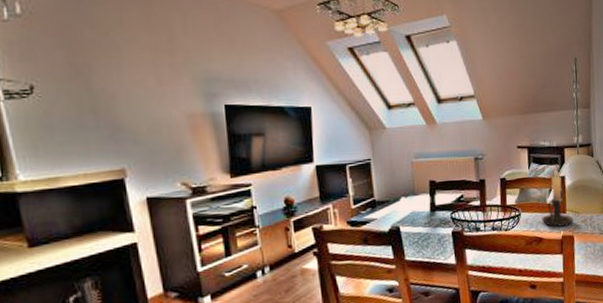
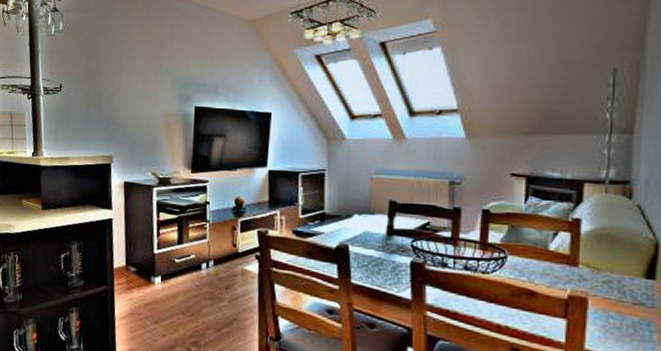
candle holder: present [541,168,574,227] -> none [537,206,591,284]

